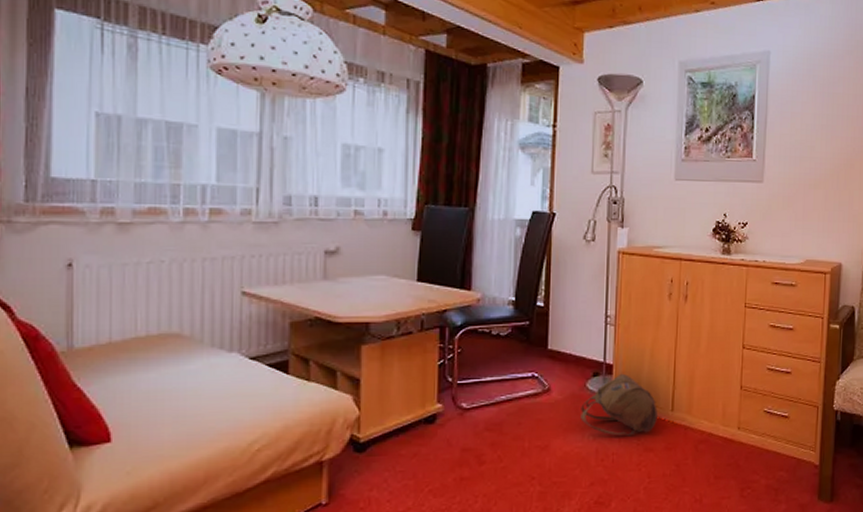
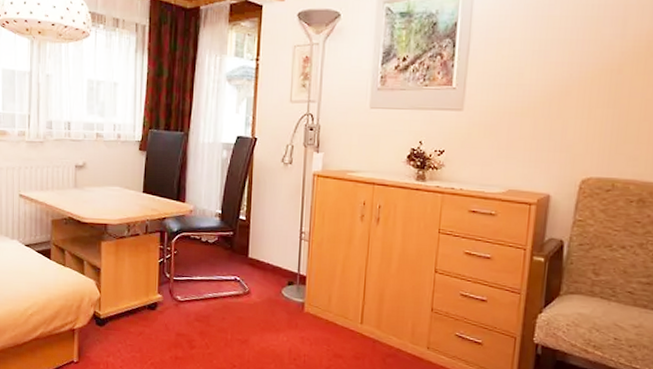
backpack: present [580,373,658,437] -> none [276,284,347,342]

